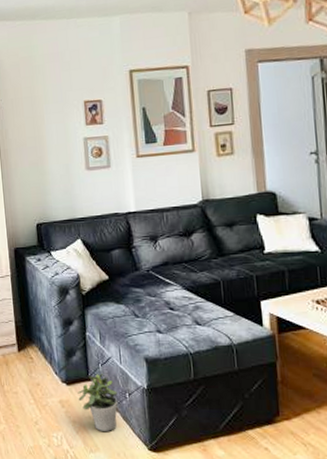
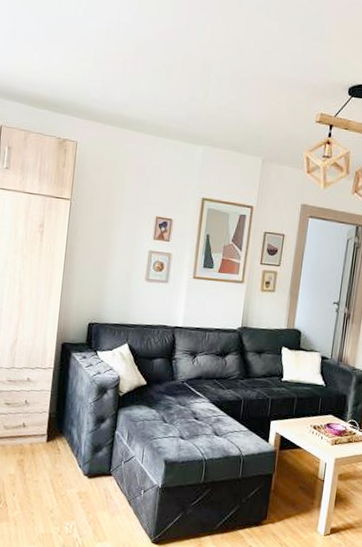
potted plant: present [77,373,118,432] -> none [96,469,134,524]

